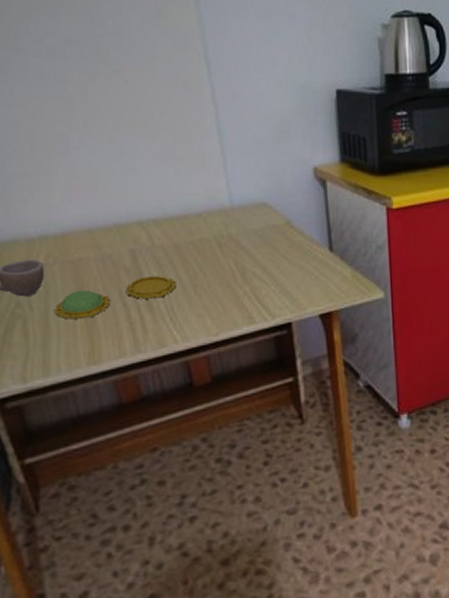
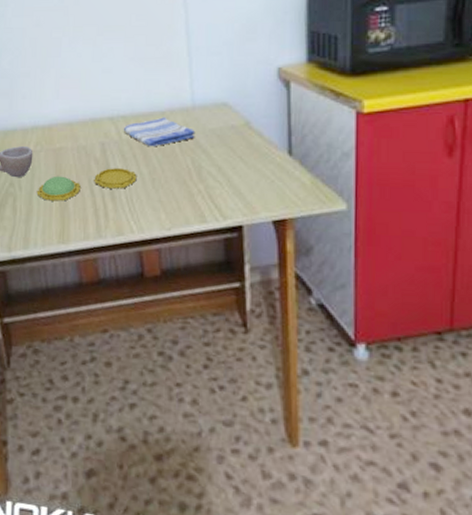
dish towel: none [155,219,237,250] -> present [123,117,195,146]

